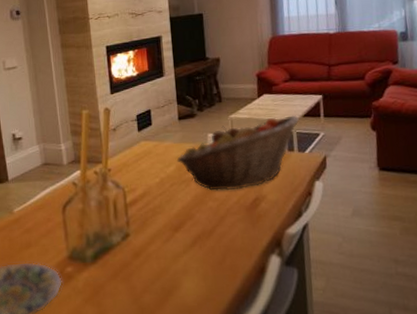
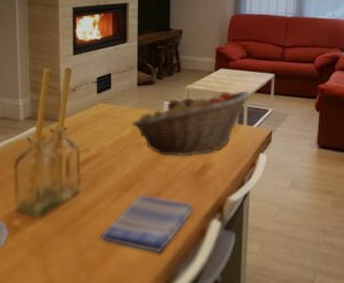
dish towel: none [154,232,251,295] -> present [99,194,194,253]

